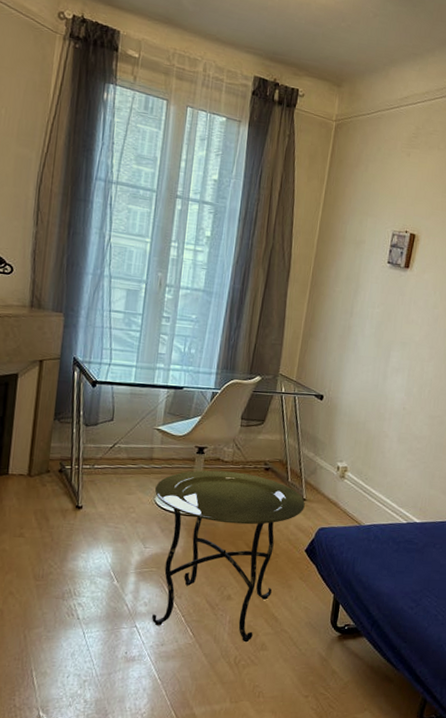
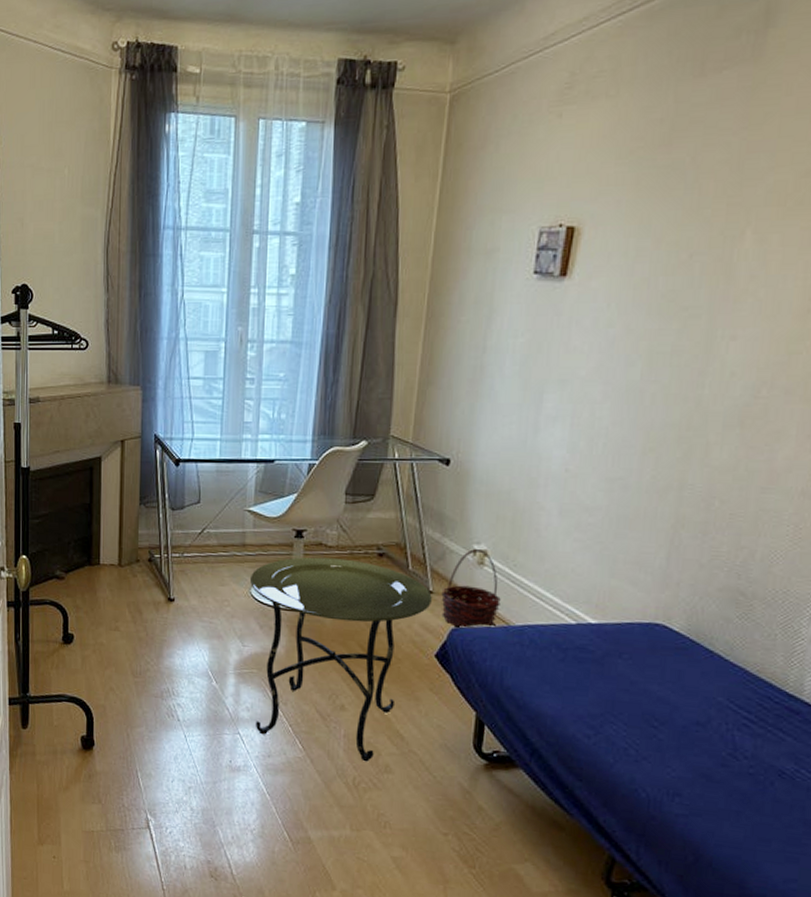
basket: none [312,466,355,528] -> present [441,549,501,628]

